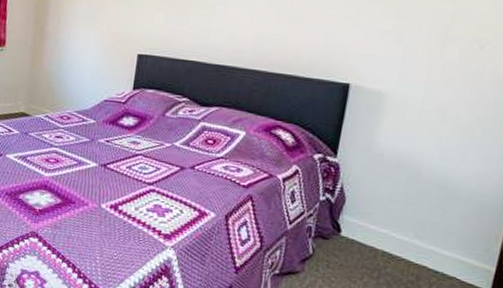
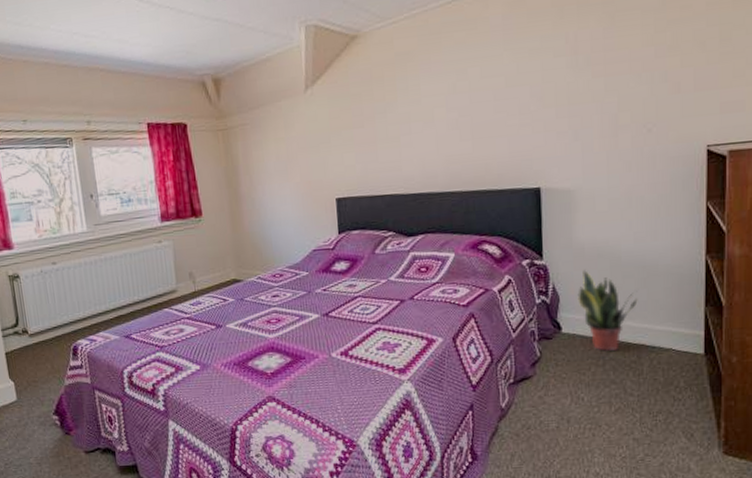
potted plant: none [364,176,432,268] -> present [577,269,638,352]

